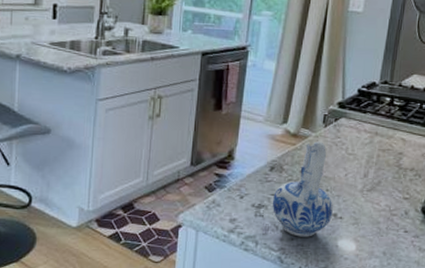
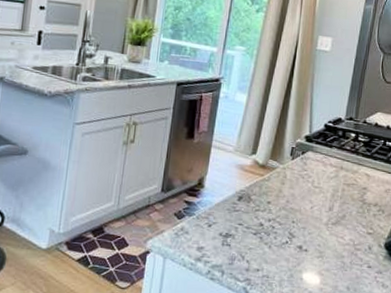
ceramic pitcher: present [272,141,333,237] -> none [239,173,299,269]

